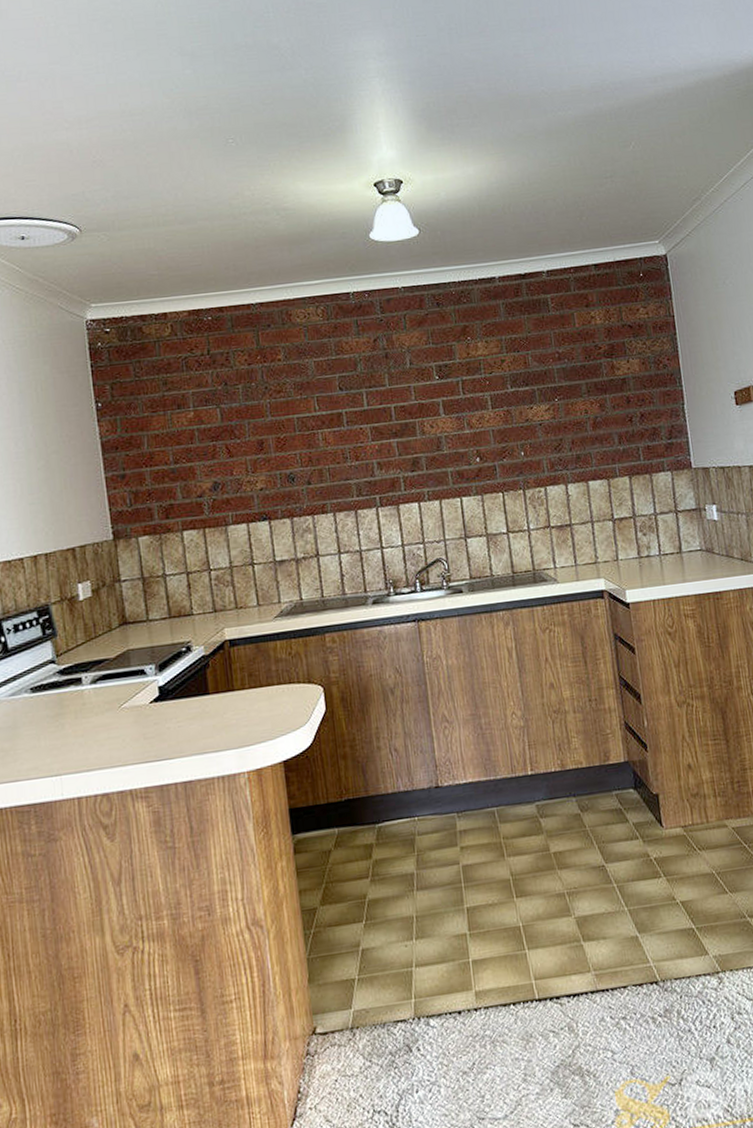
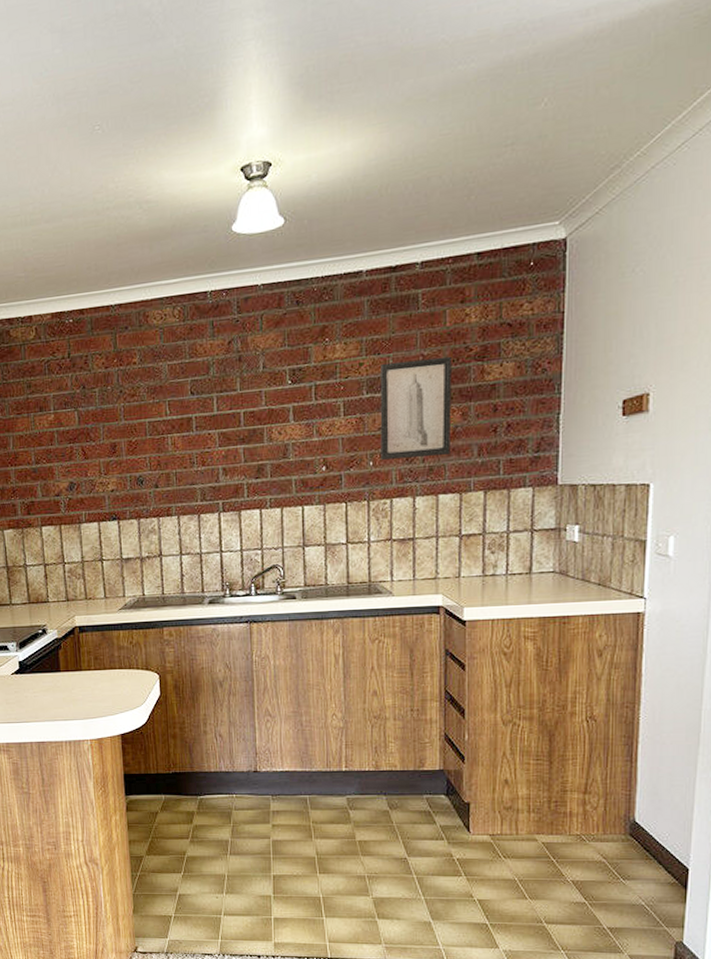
wall art: none [521,353,594,450] -> present [380,356,452,460]

